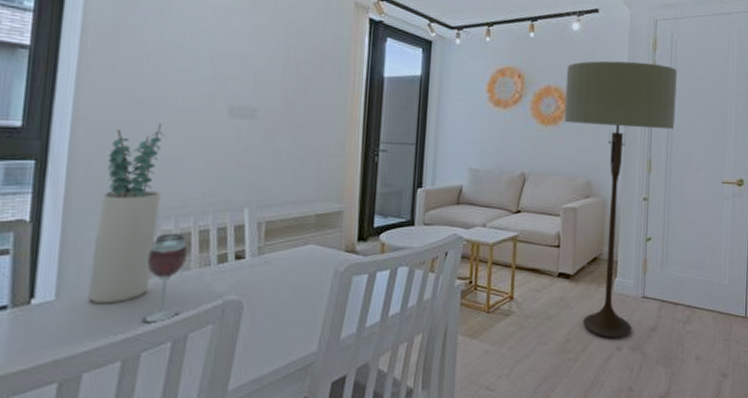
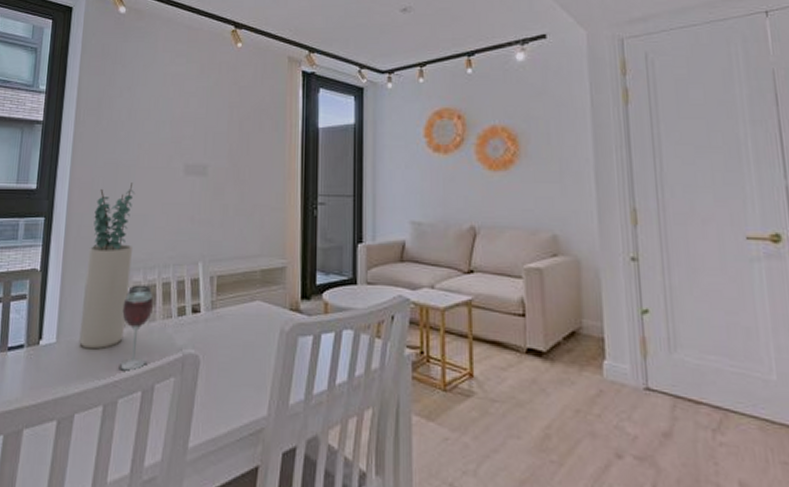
floor lamp: present [564,60,677,337] -> none [513,90,664,440]

